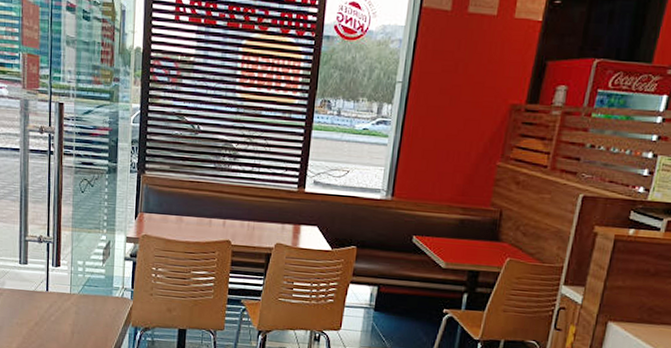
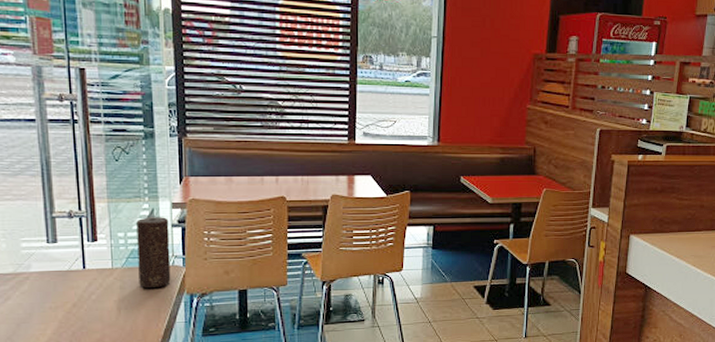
candle: none [92,248,122,317] -> present [136,217,171,288]

